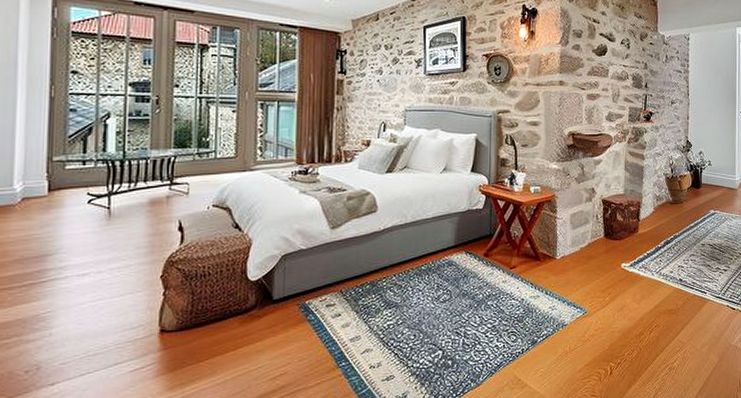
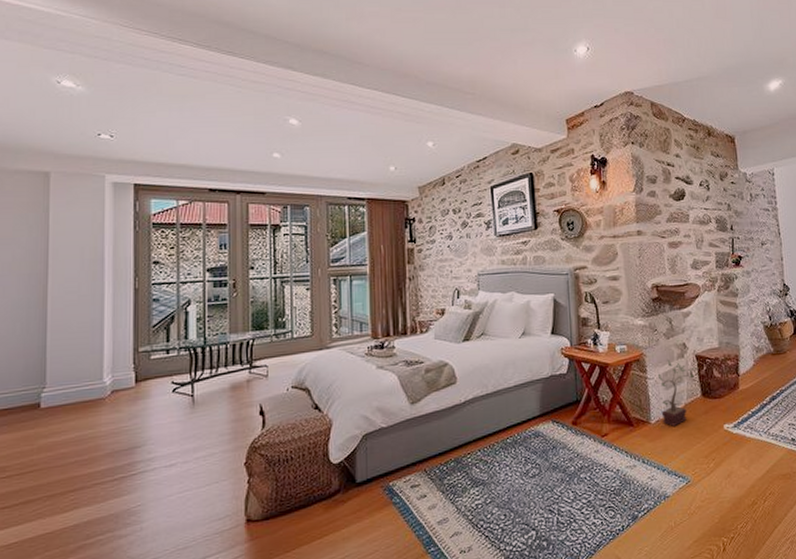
potted plant: none [566,201,603,263] -> present [658,359,698,426]

